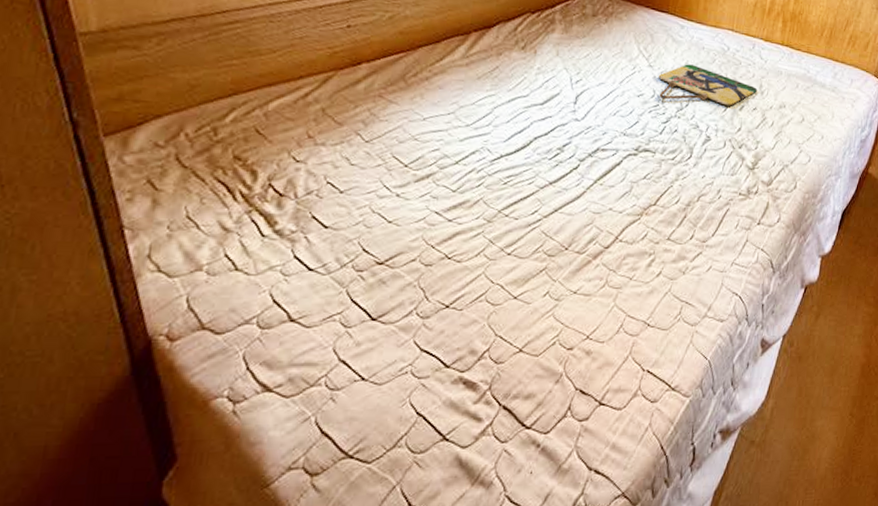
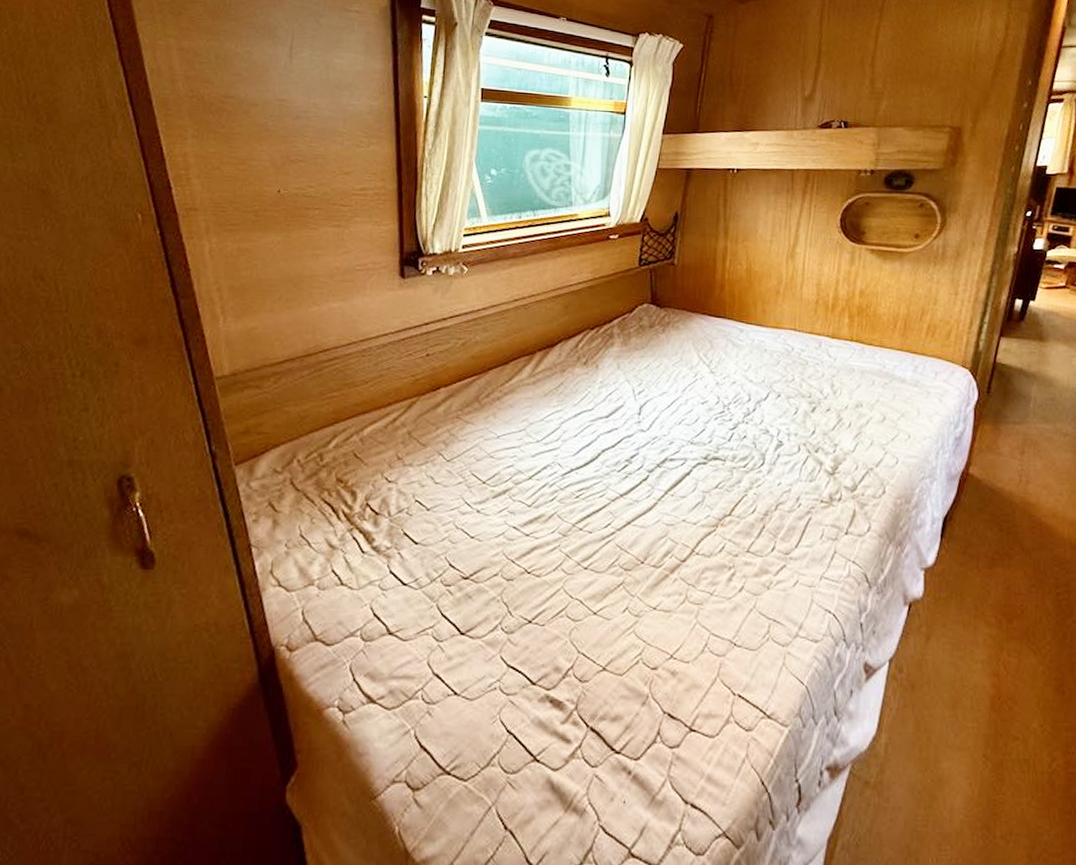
home sign: present [658,64,758,106] -> none [721,368,830,408]

